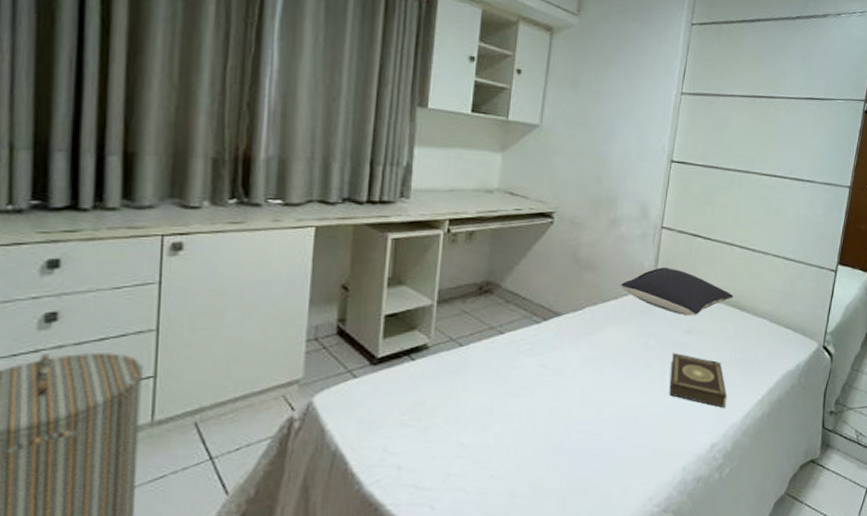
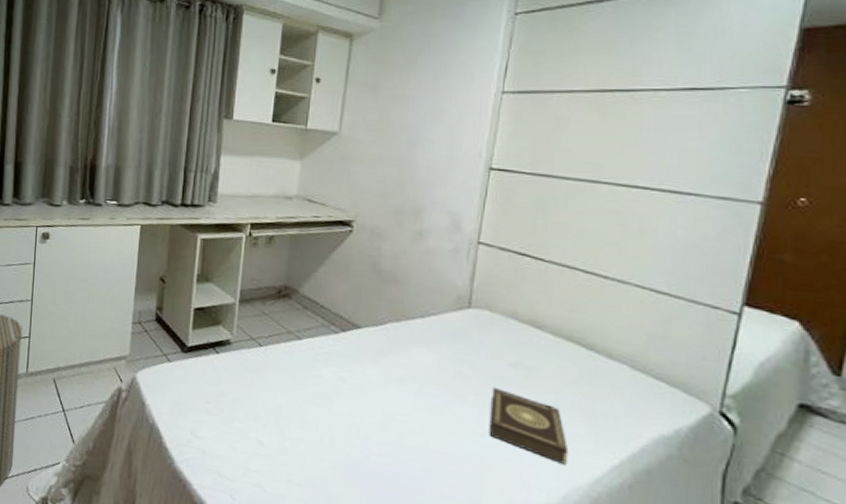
pillow: present [621,267,734,315] -> none [428,287,577,348]

